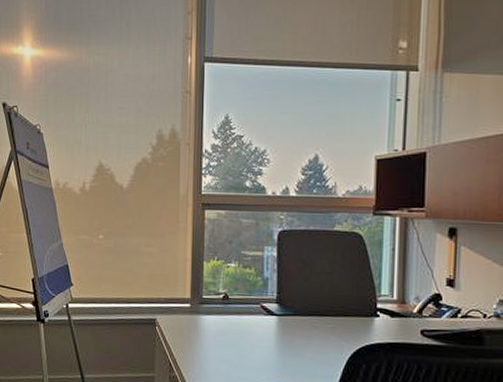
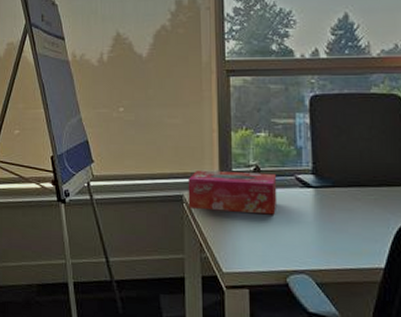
tissue box: none [160,295,244,339] -> present [188,169,278,215]

